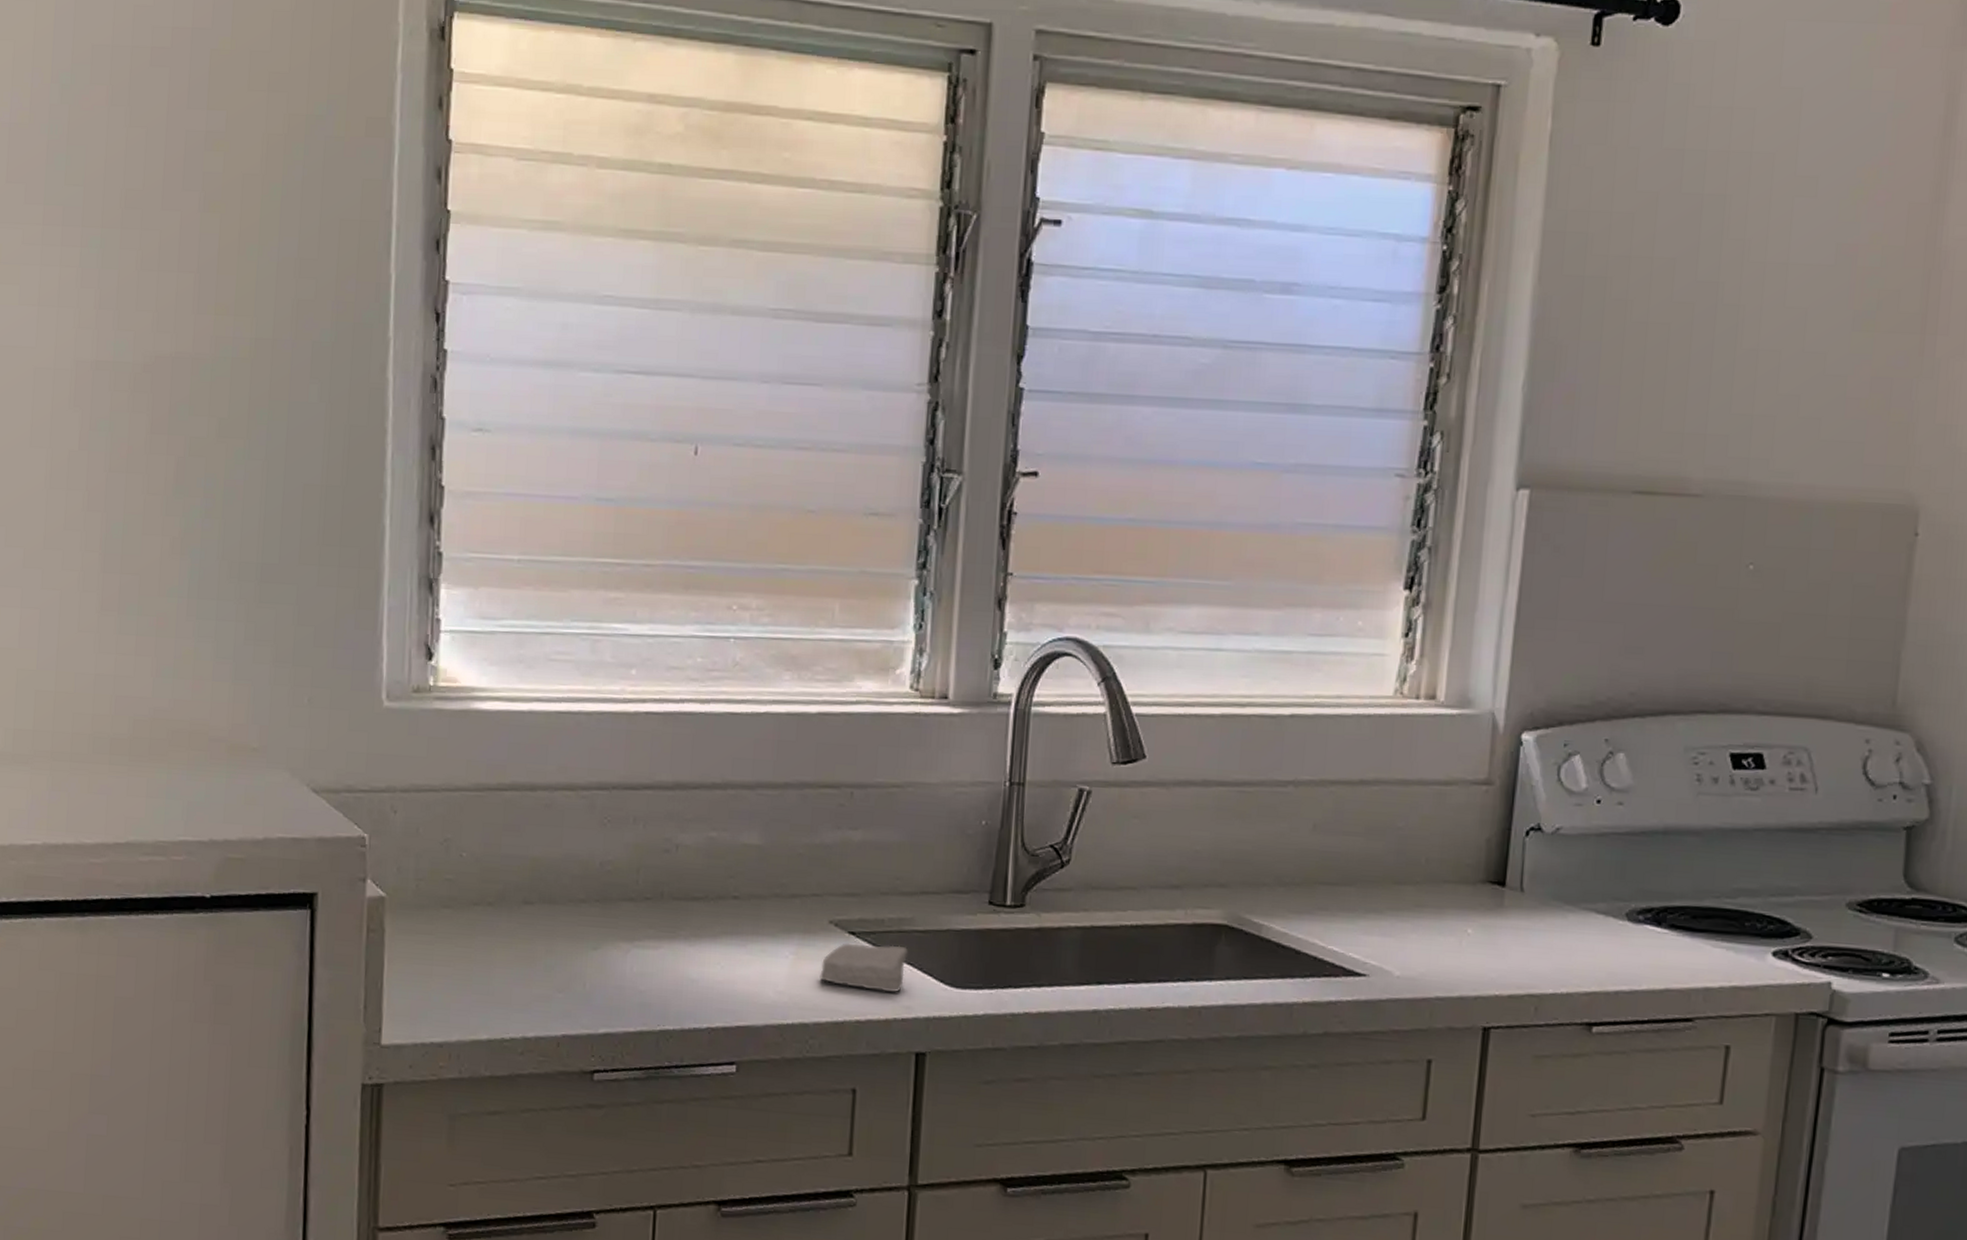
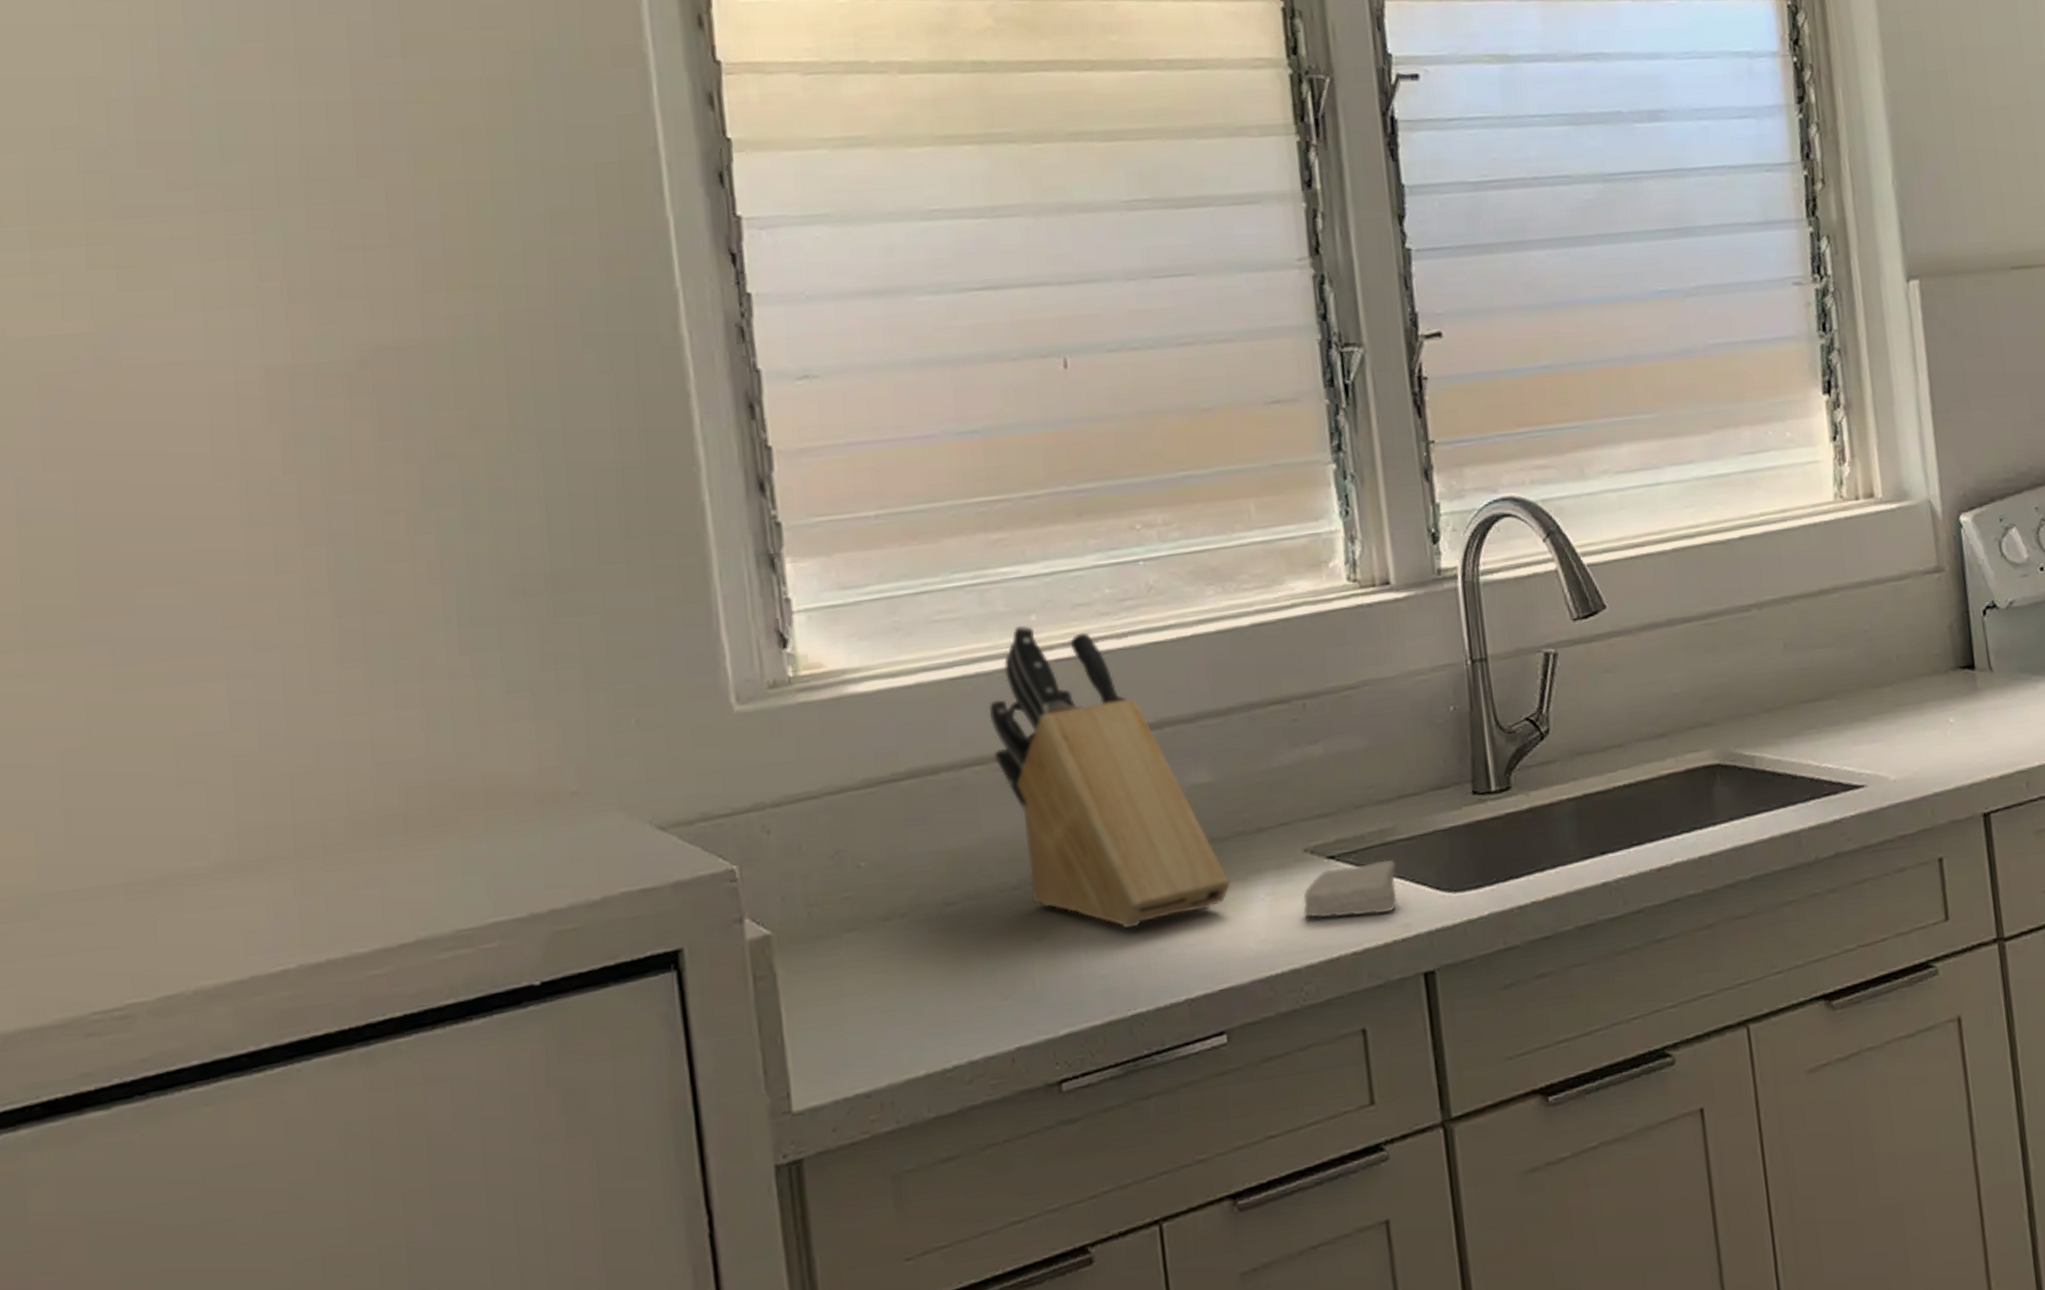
knife block: none [583,677,761,957] -> present [988,626,1231,928]

